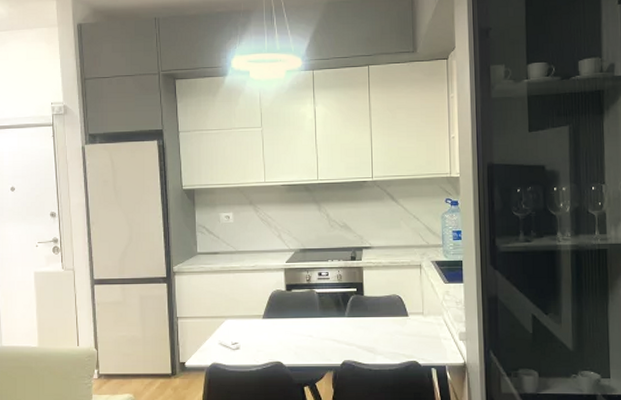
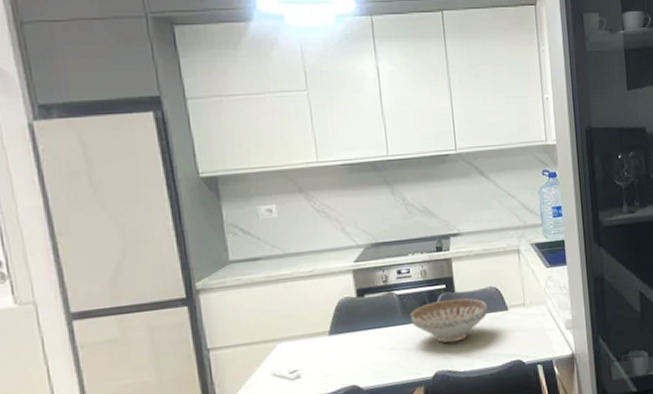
decorative bowl: none [327,302,391,338] -> present [411,298,488,344]

